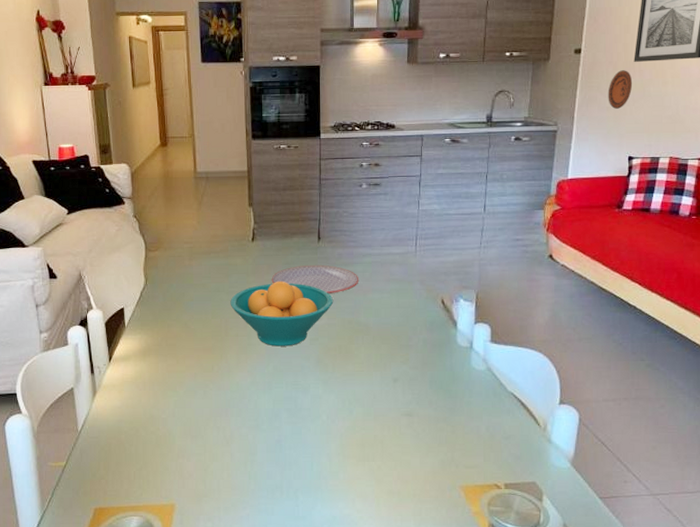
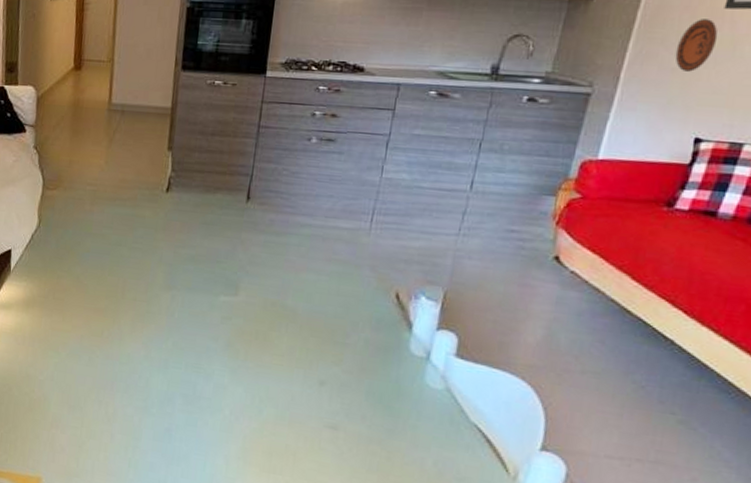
fruit bowl: present [230,280,333,347] -> none [131,242,256,322]
plate: present [271,264,359,295] -> none [183,227,293,268]

